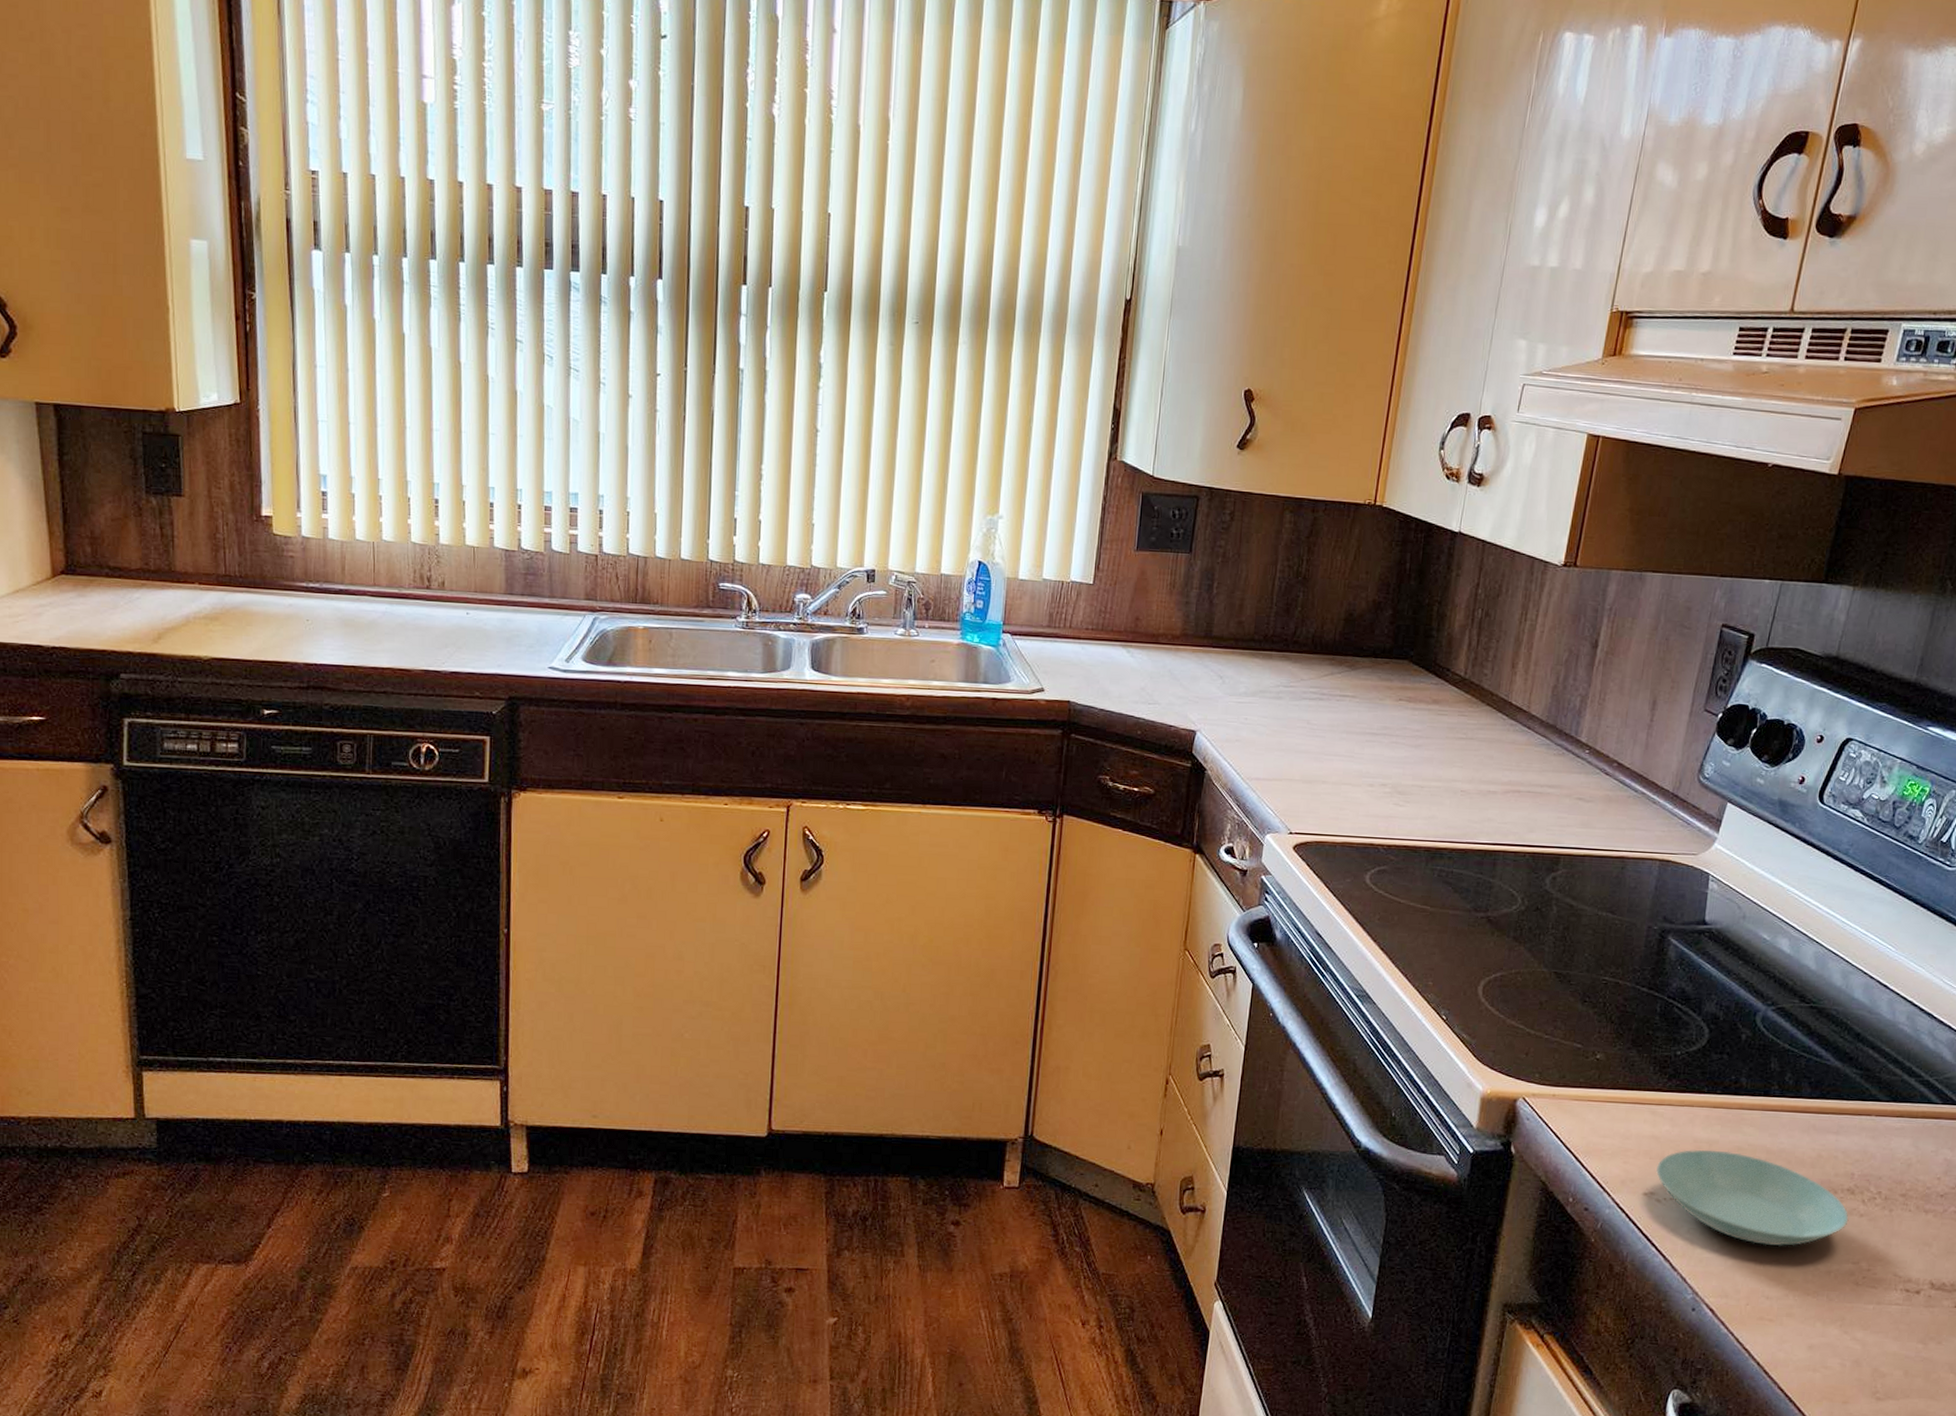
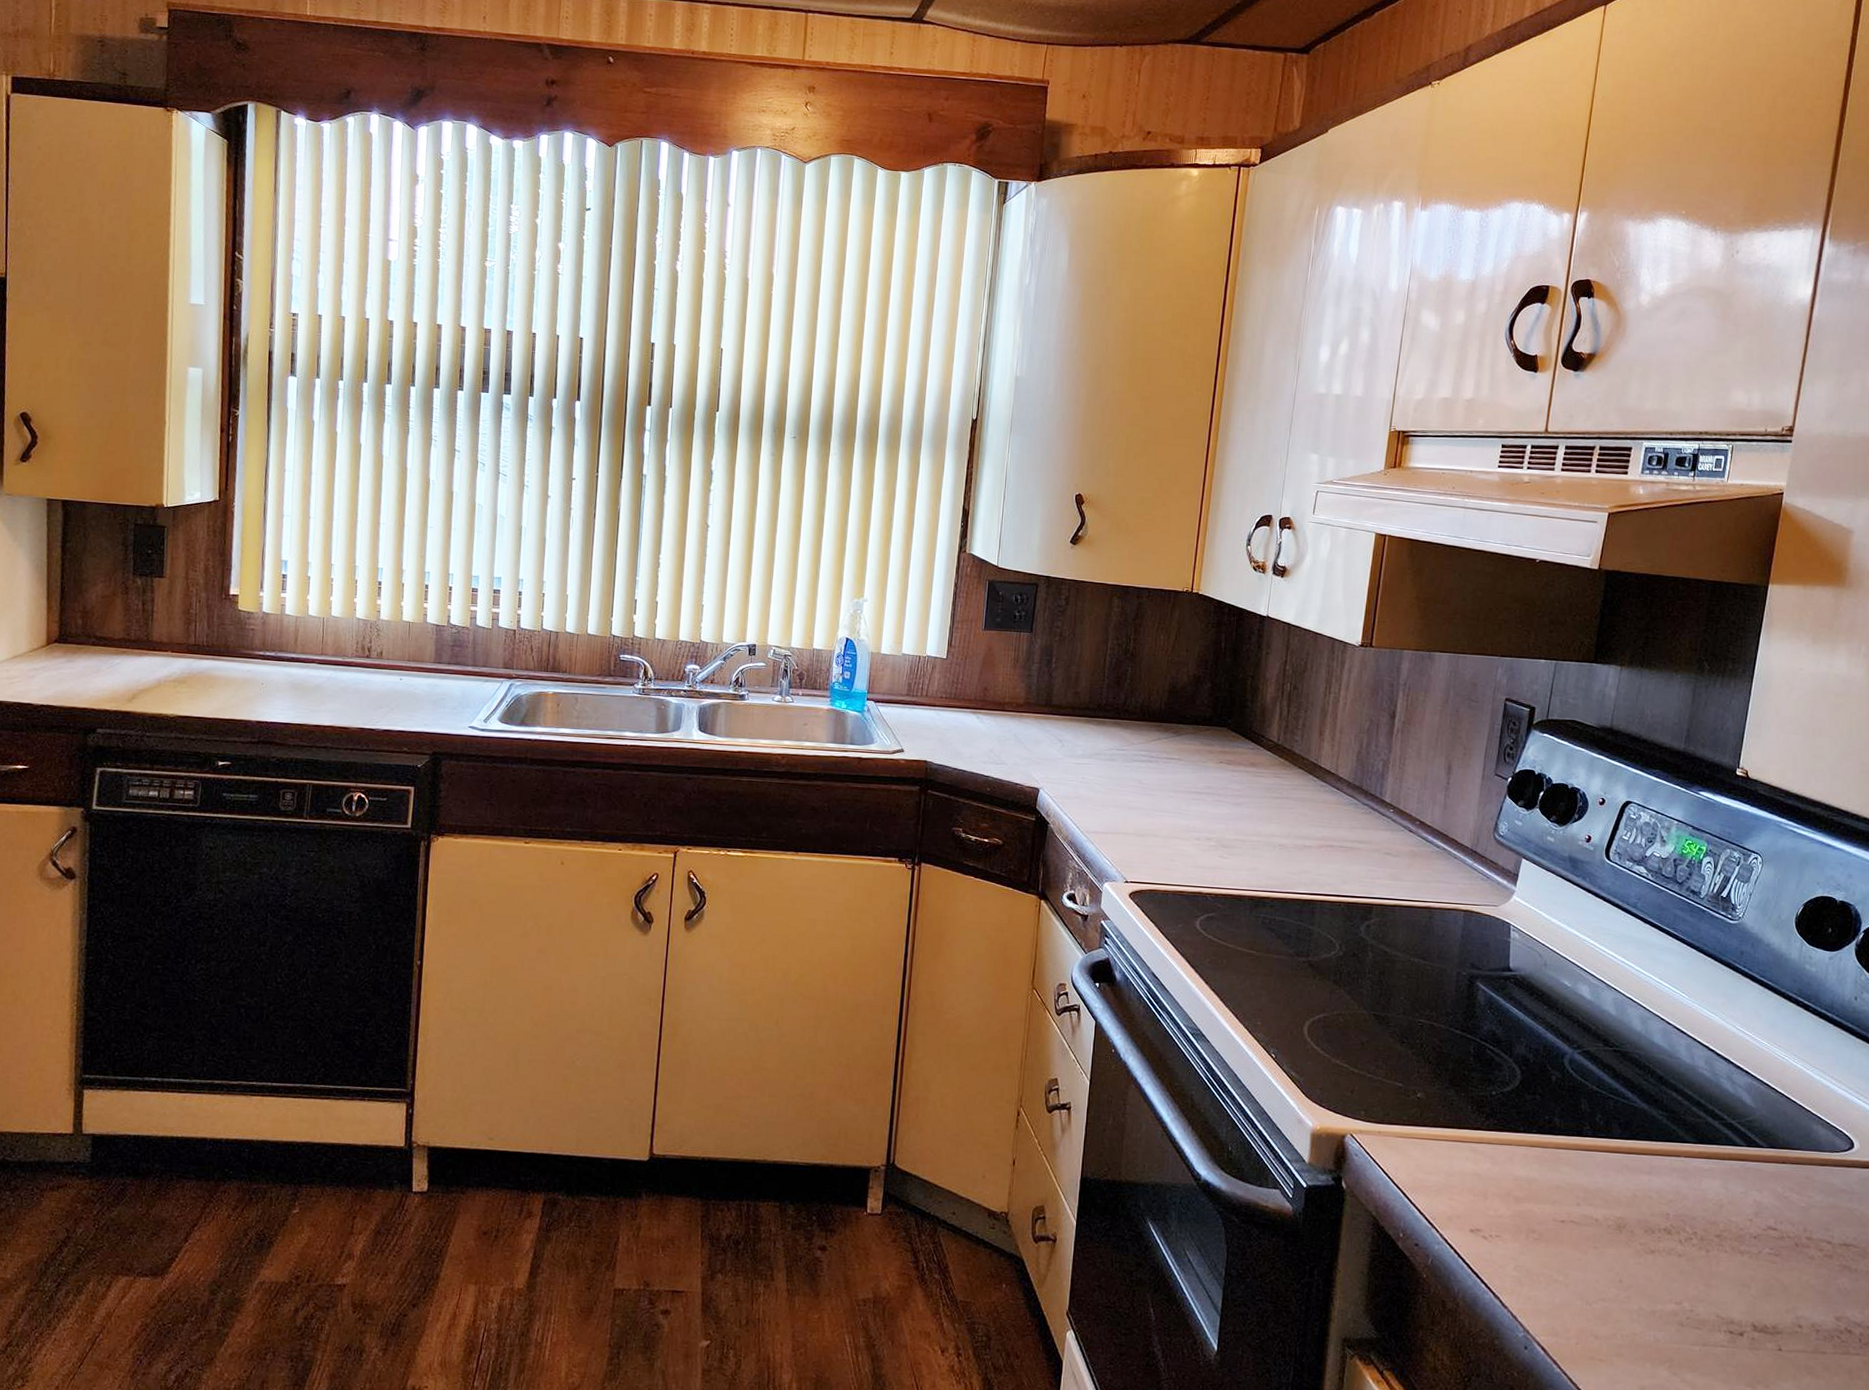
saucer: present [1655,1149,1849,1247] -> none [1480,1187,1668,1286]

